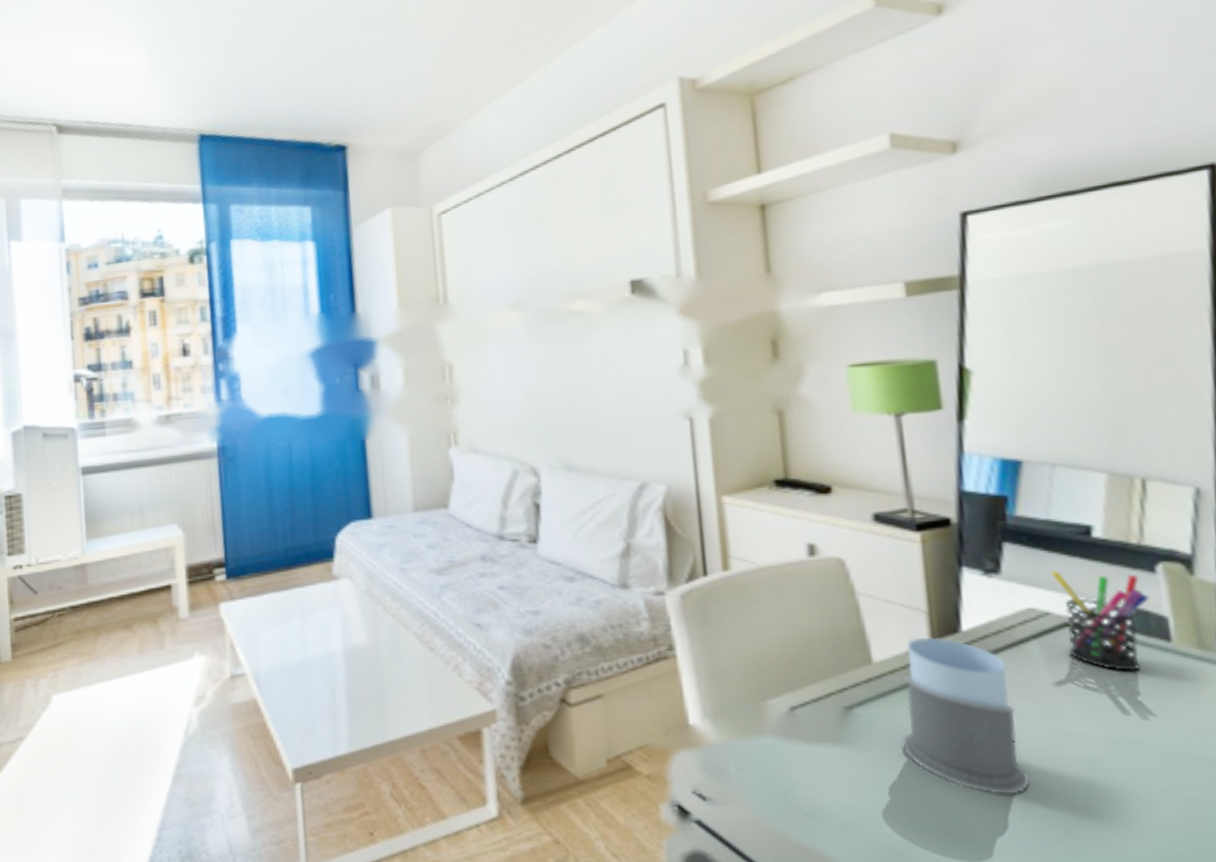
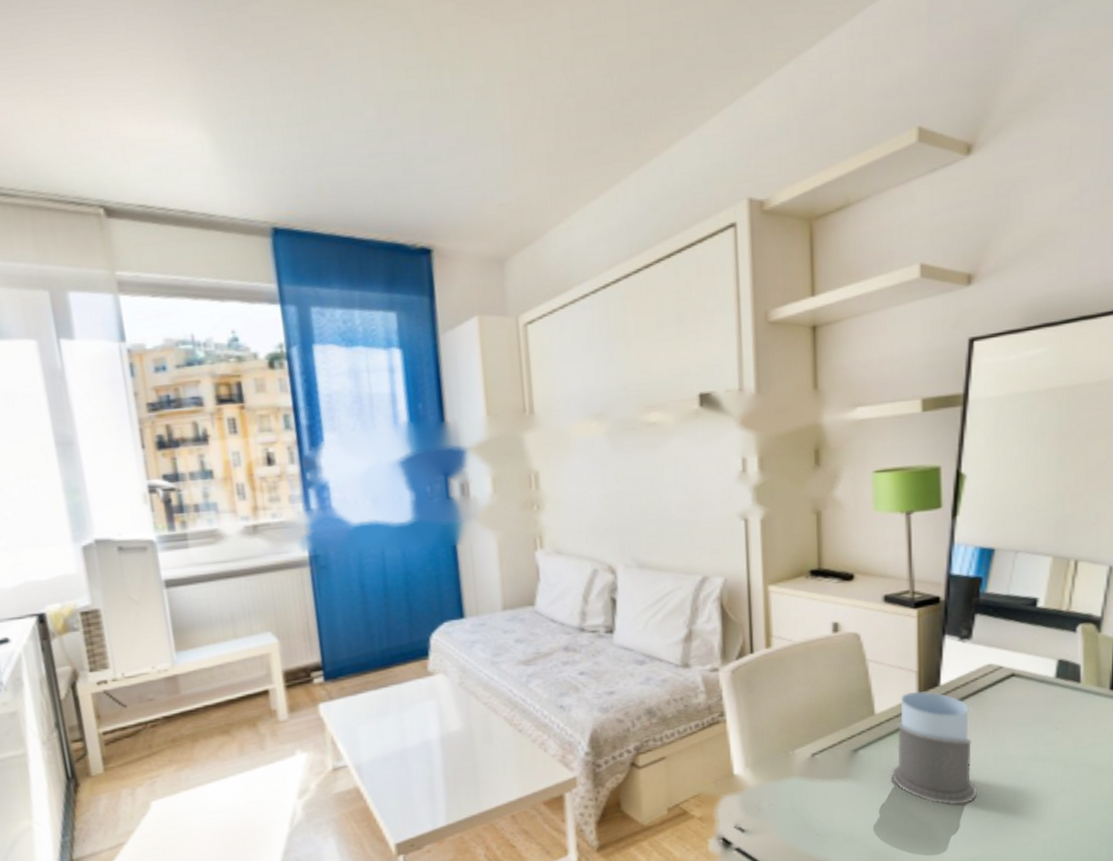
pen holder: present [1050,571,1149,671] -> none [1006,634,1070,707]

